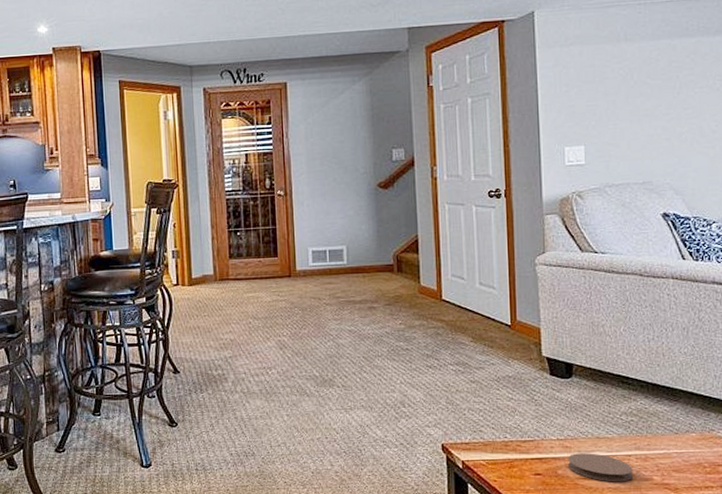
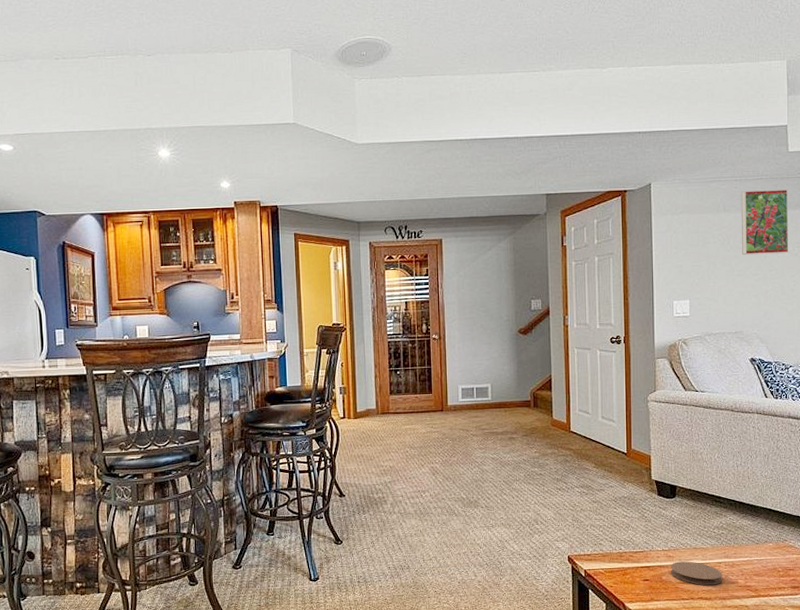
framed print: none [646,13,708,92] -> present [741,189,789,256]

